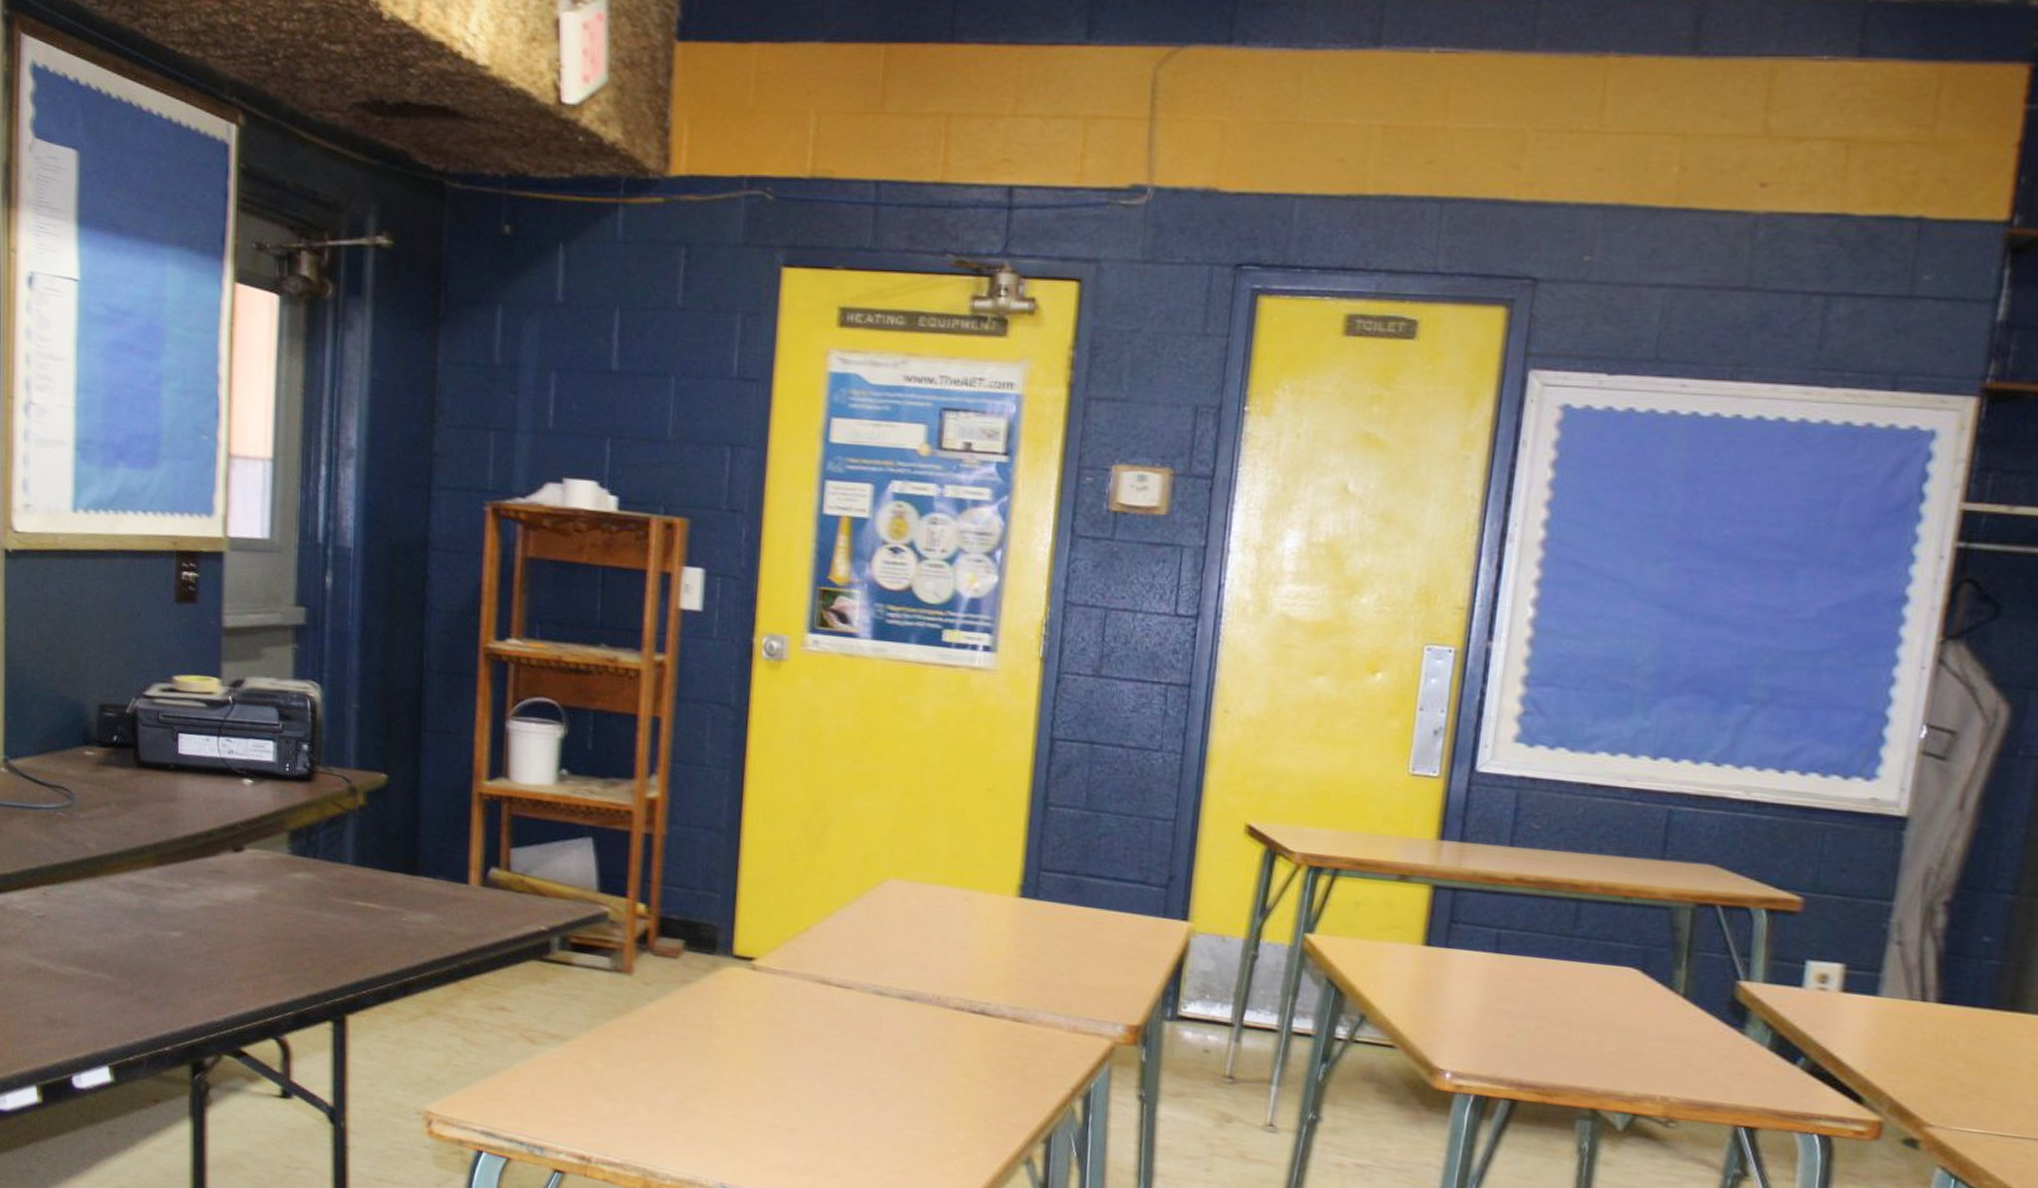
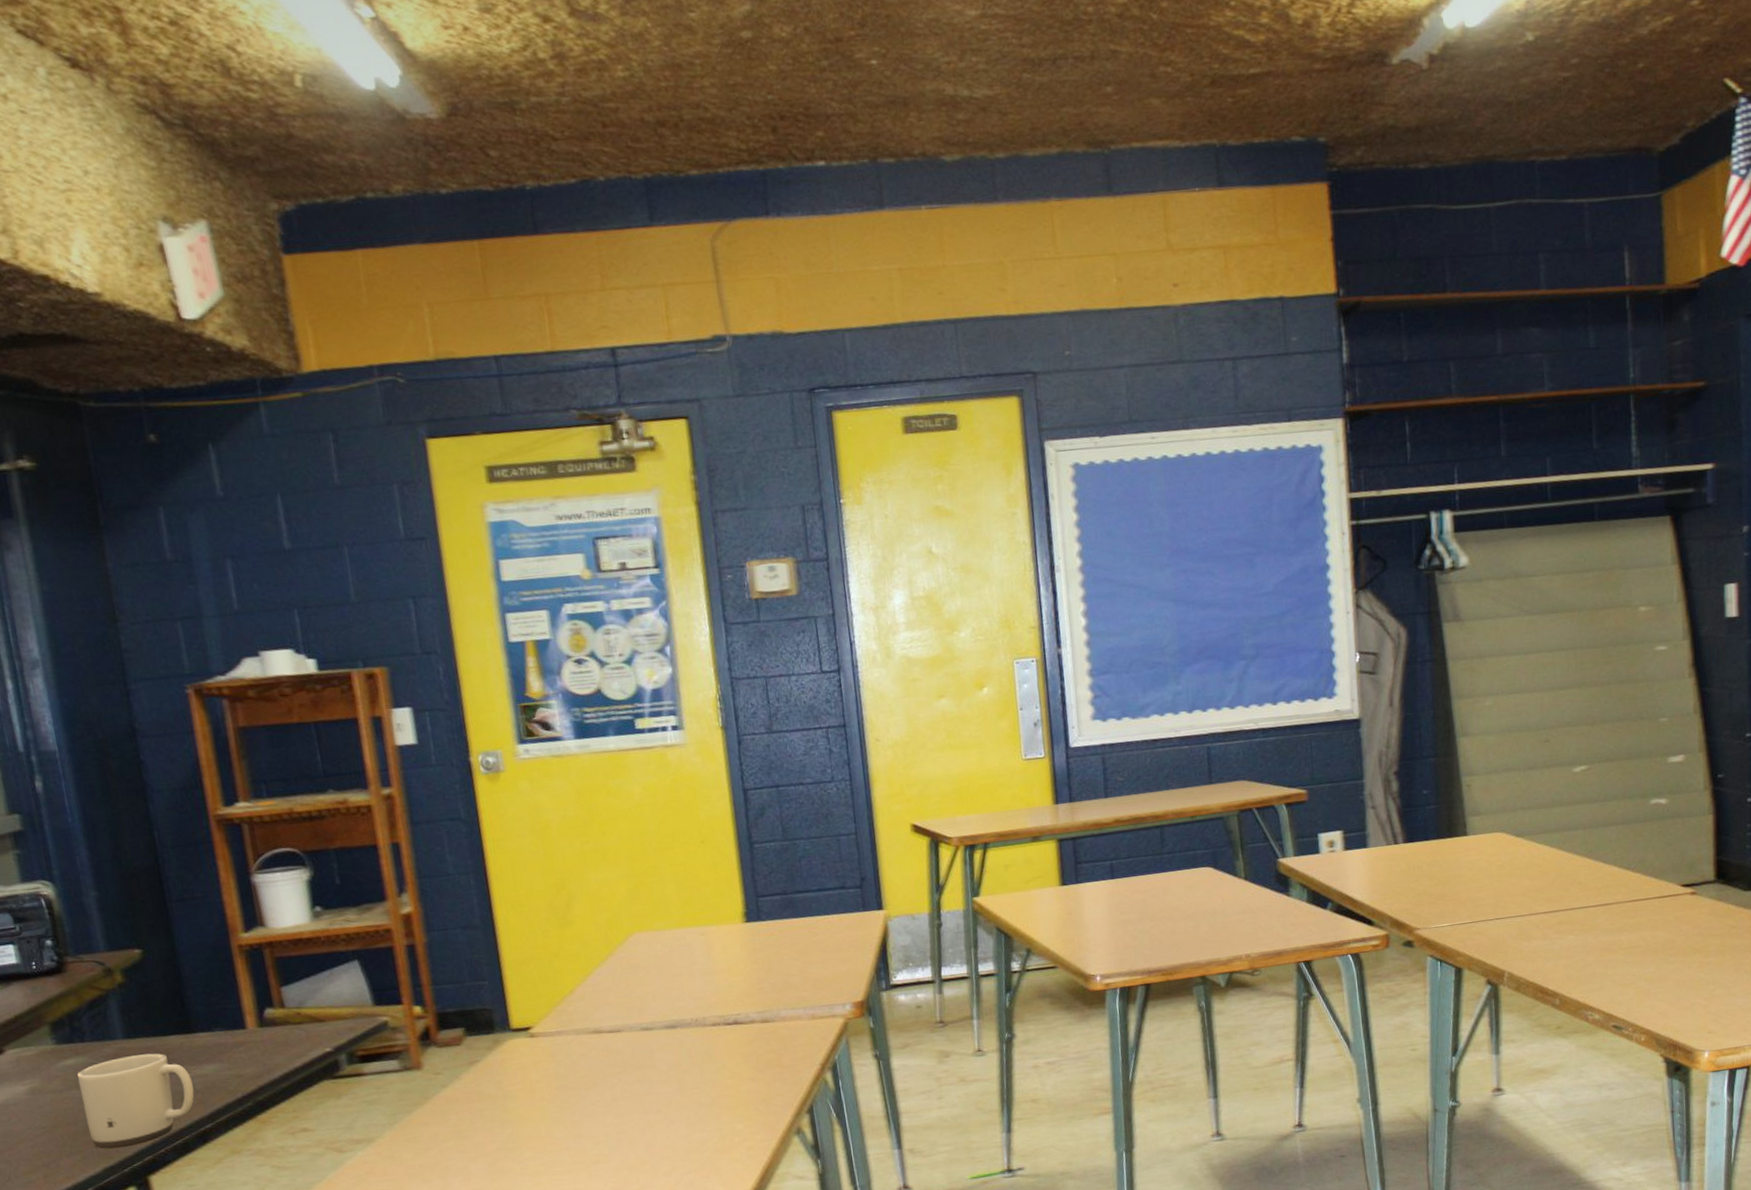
mug: none [302,883,408,980] -> present [77,1053,195,1149]

